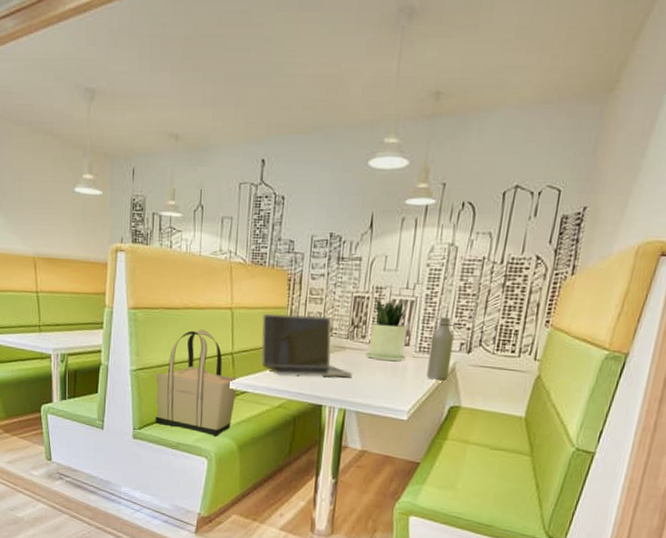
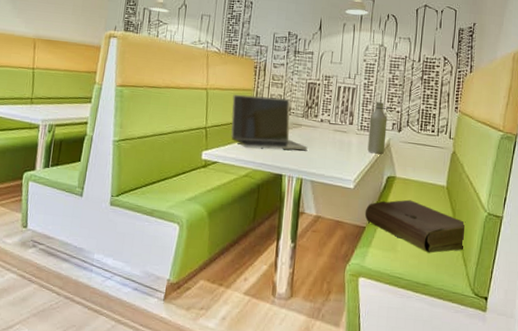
shopping bag: present [155,329,238,436] -> none [132,106,210,203]
planter: present [365,299,408,362] -> none [317,85,351,138]
briefcase: none [419,432,546,493] -> present [364,199,466,254]

